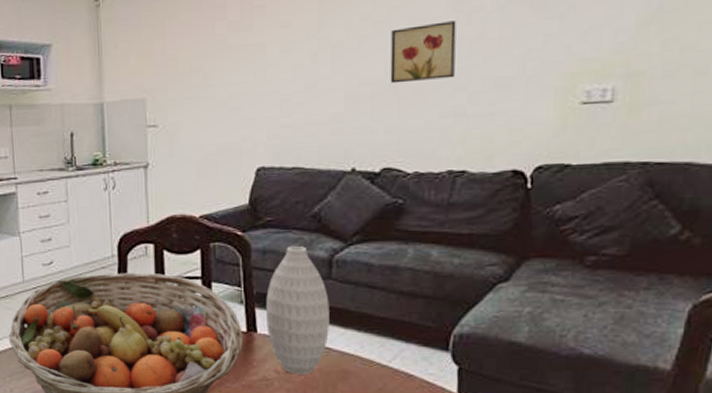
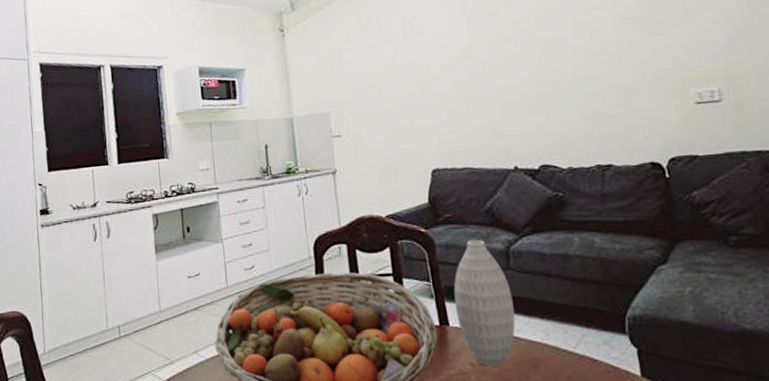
wall art: present [390,21,456,84] -> none [530,39,588,92]

